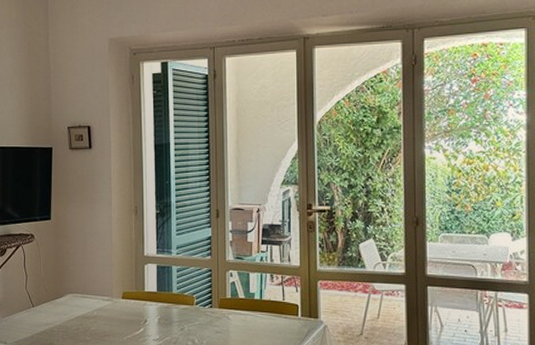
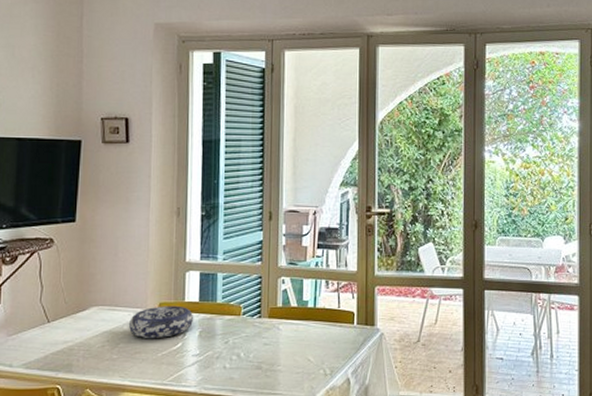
decorative bowl: none [98,295,153,323] -> present [128,306,194,338]

